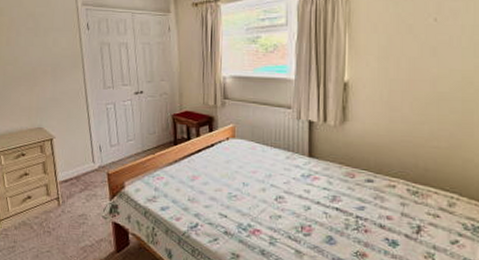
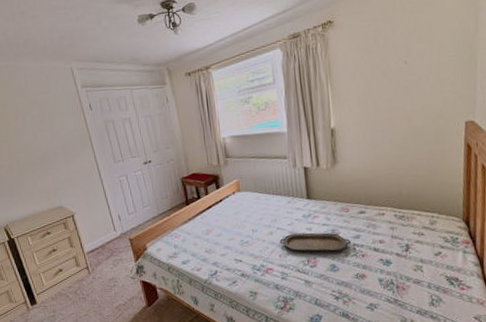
serving tray: none [272,194,354,222] -> present [279,232,351,252]

